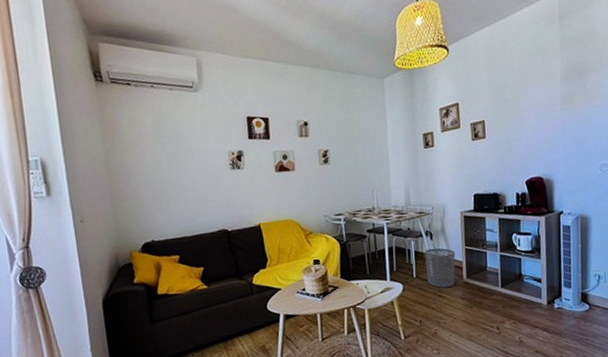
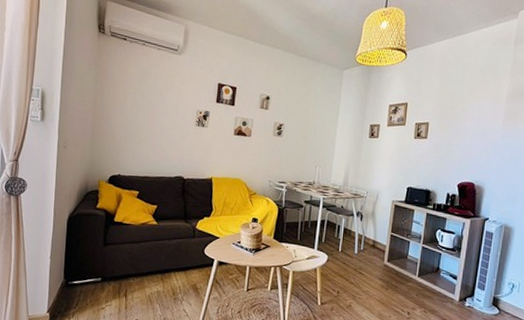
waste bin: present [424,248,456,288] -> none [351,228,381,266]

